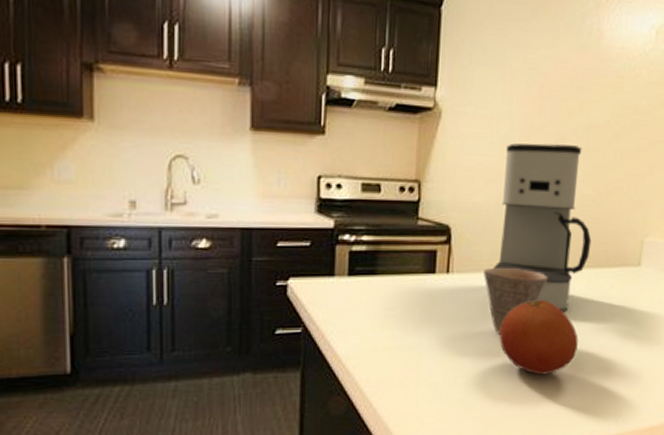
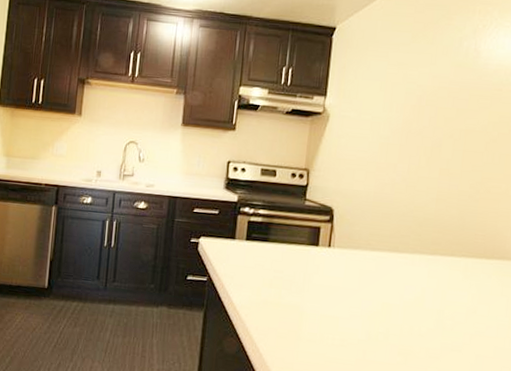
cup: present [483,267,548,334] -> none [362,246,424,307]
coffee maker: present [492,143,592,312] -> none [370,143,469,295]
fruit: present [499,299,579,375] -> none [375,280,454,351]

